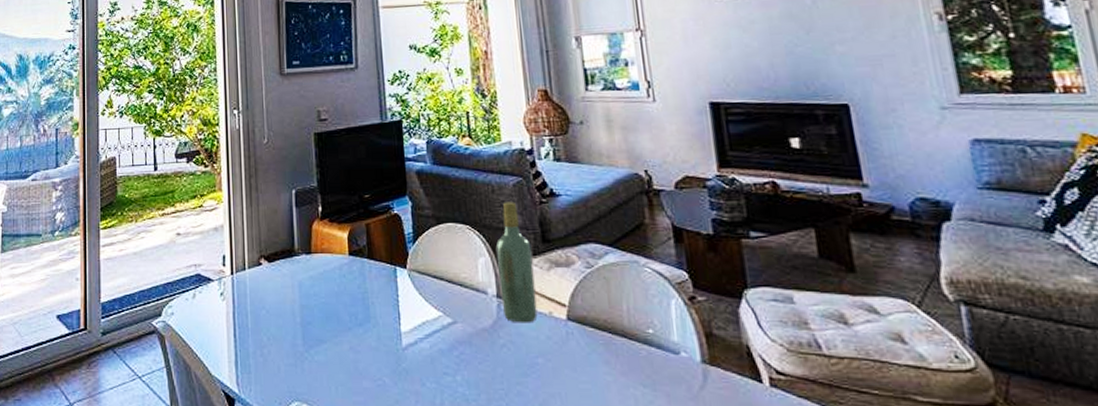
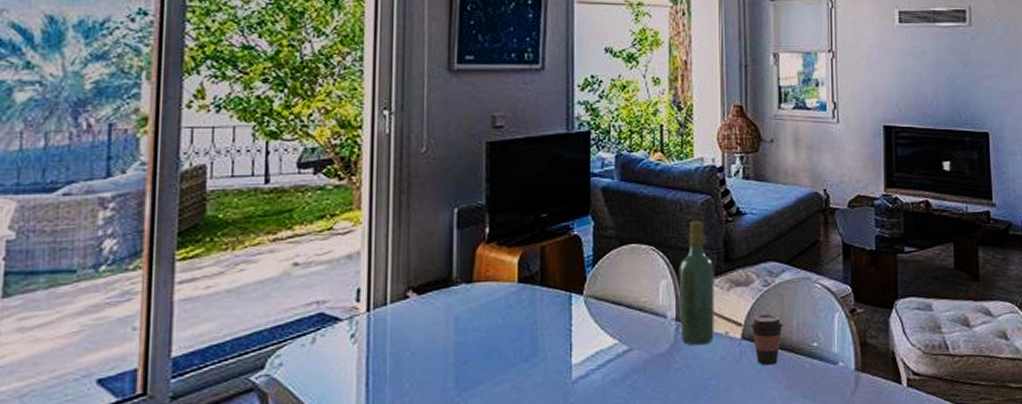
coffee cup: none [574,296,612,349] -> present [749,314,783,366]

